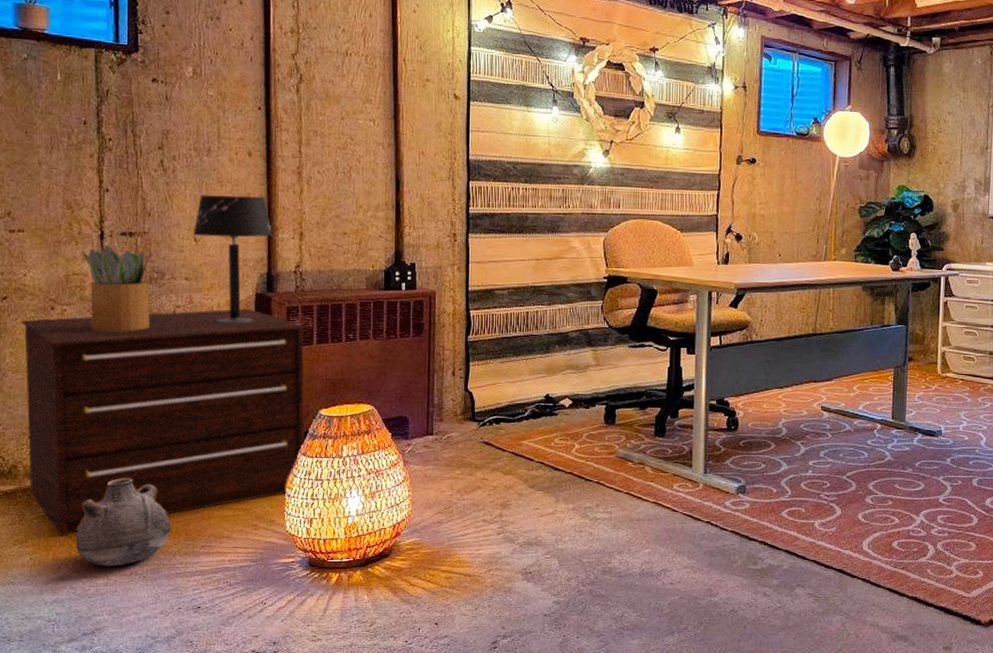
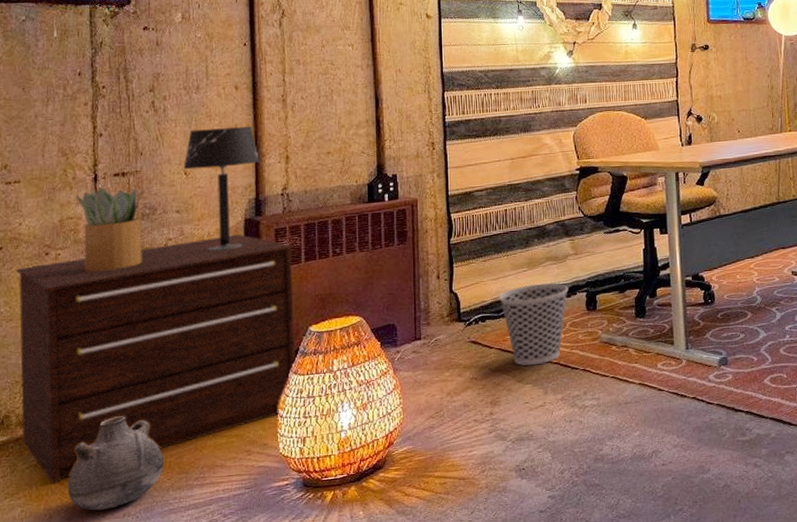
wastebasket: none [515,392,588,473] -> present [499,283,569,366]

